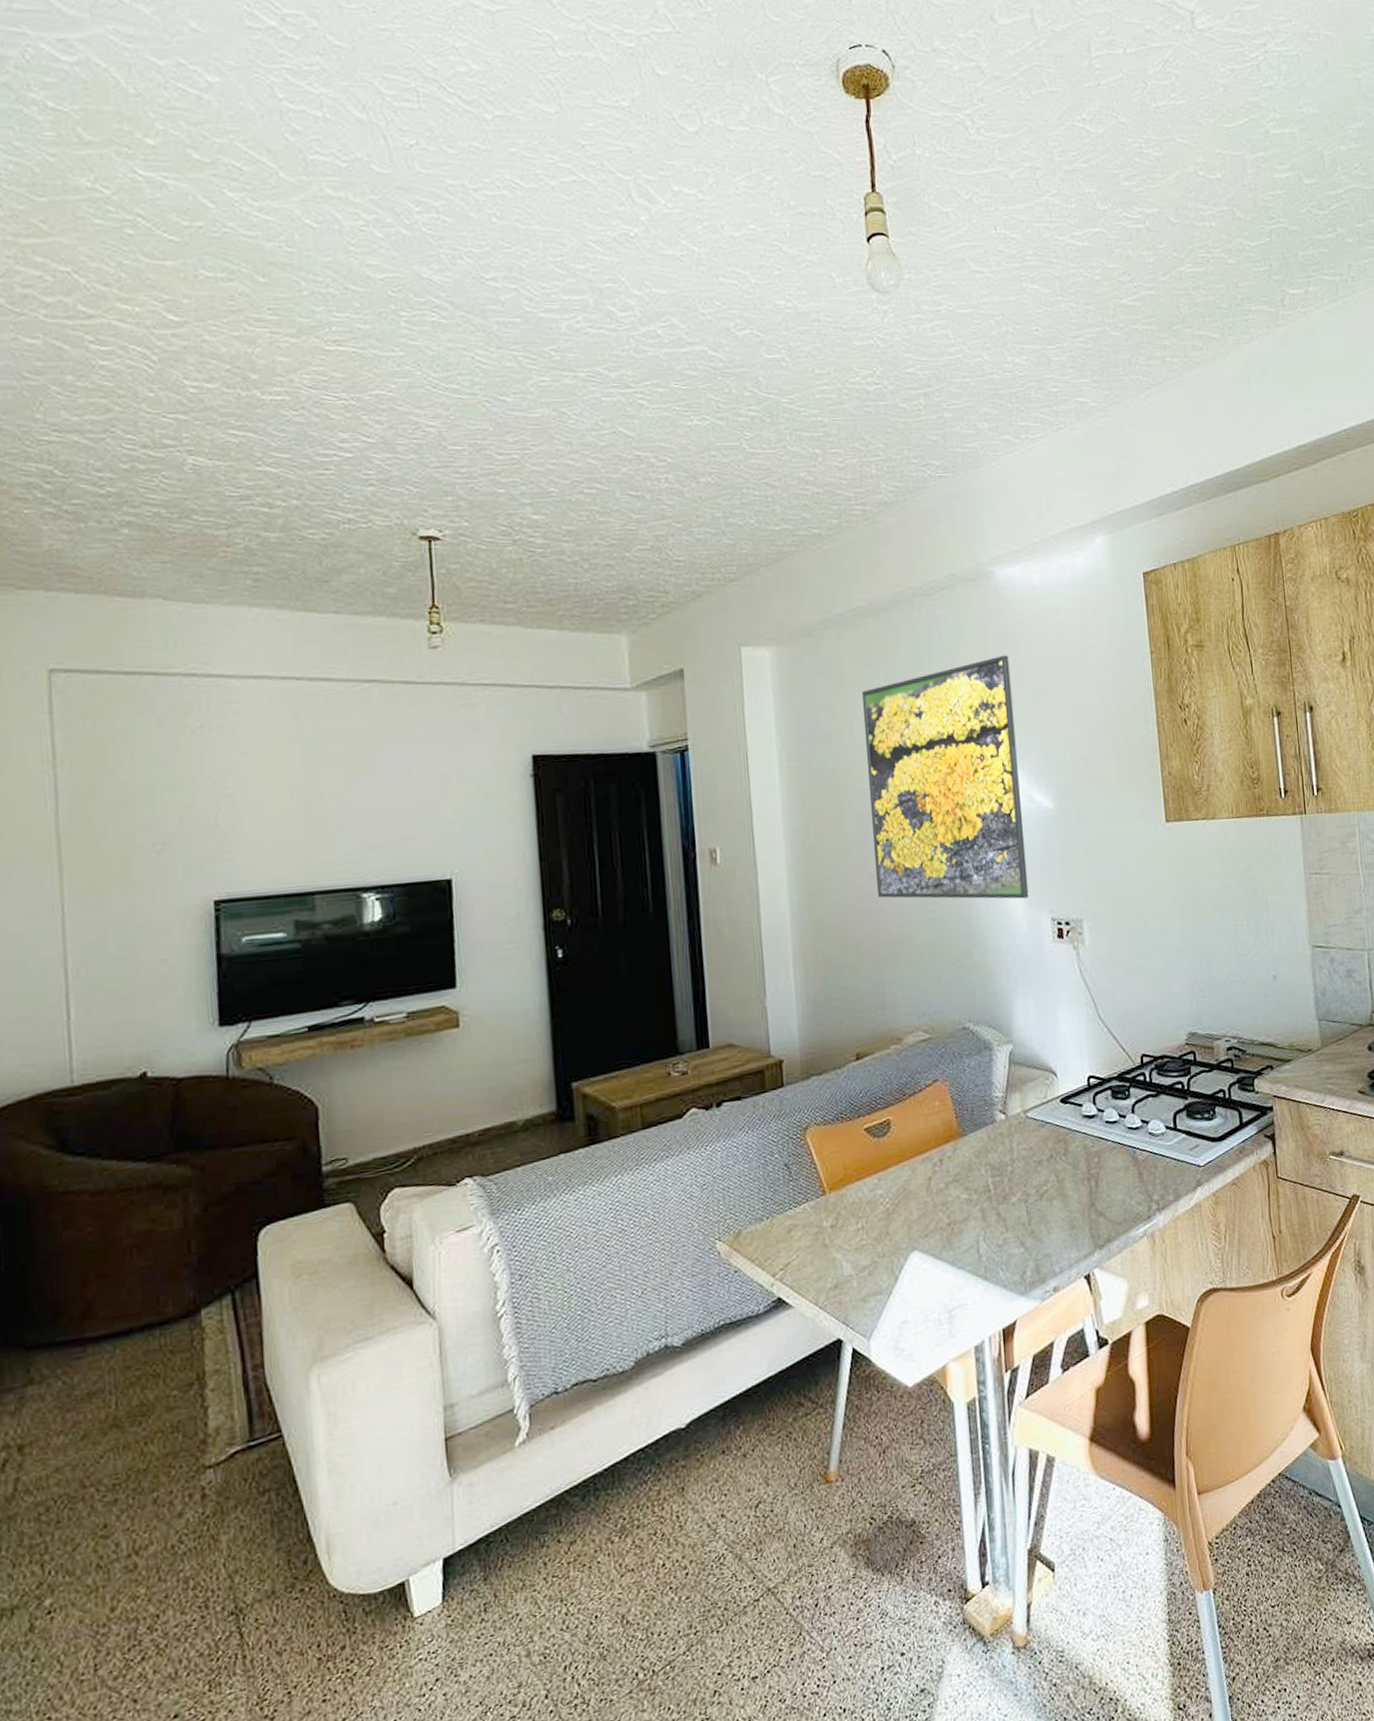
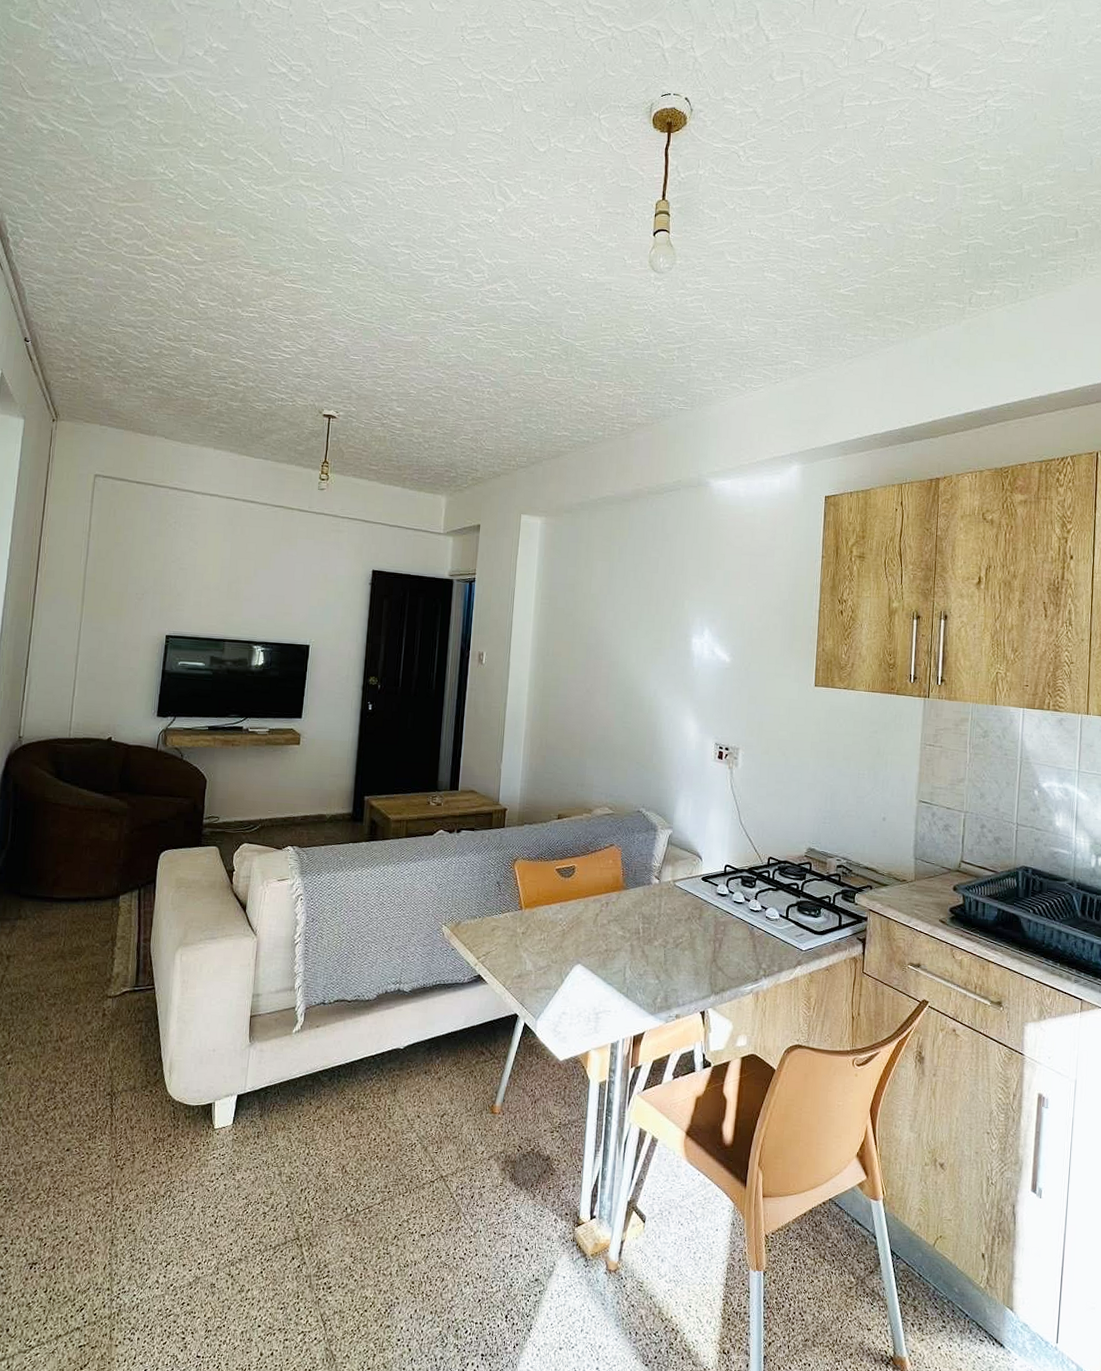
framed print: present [861,655,1029,899] -> none [590,544,713,725]

